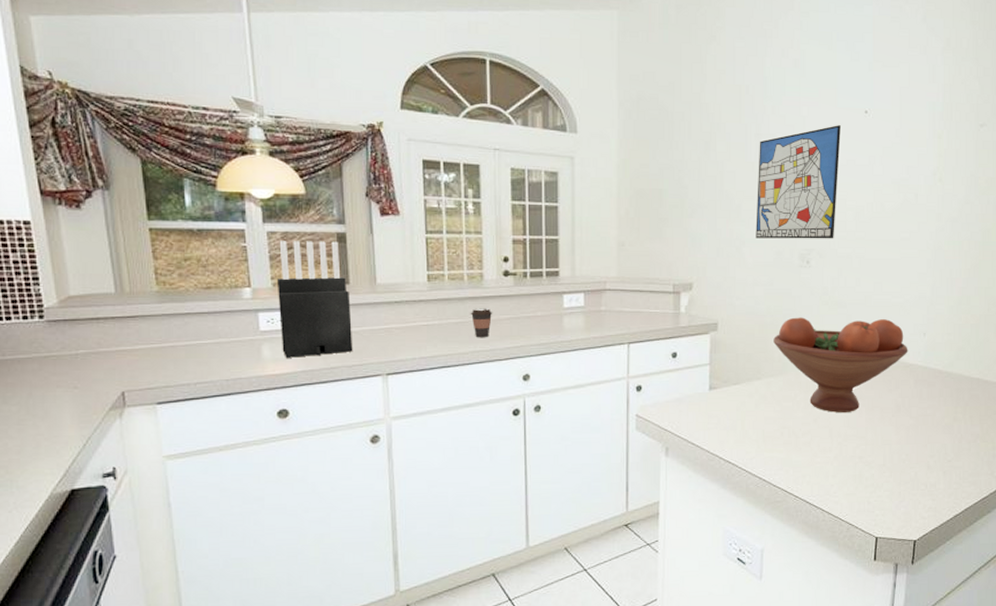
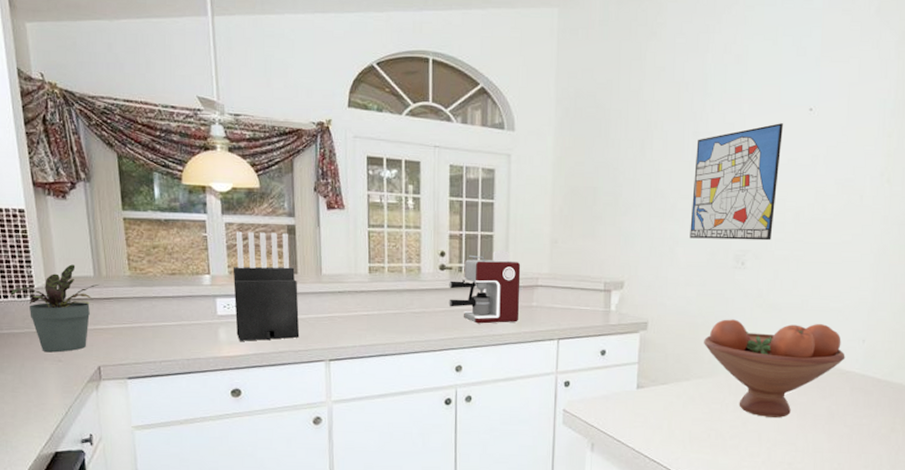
potted plant: none [14,280,123,379] -> present [10,264,100,353]
coffee cup: present [470,308,493,337] -> none [407,300,429,328]
coffee maker: none [514,253,588,330] -> present [448,249,521,324]

